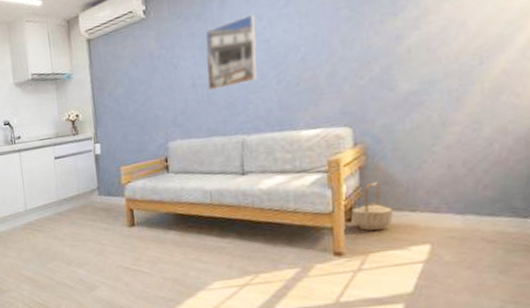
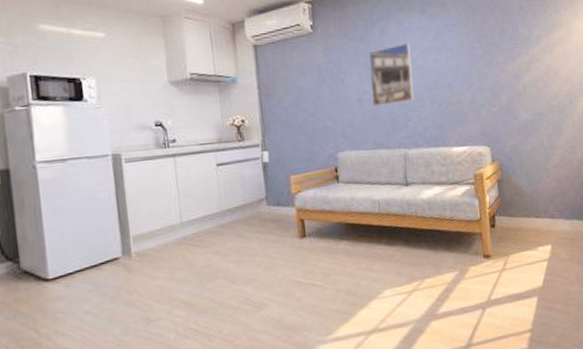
basket: present [351,181,393,231] -> none [494,192,524,235]

